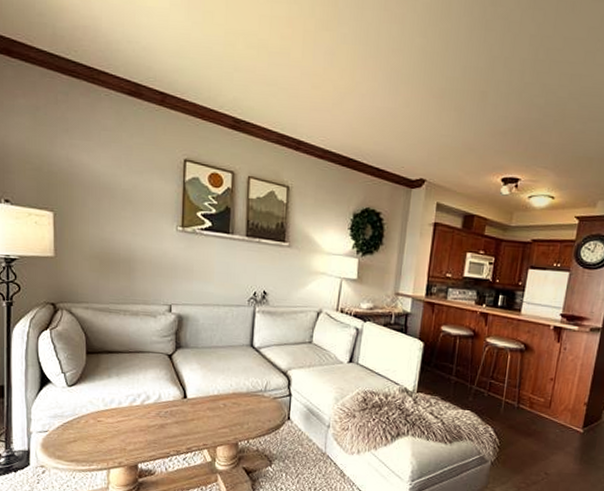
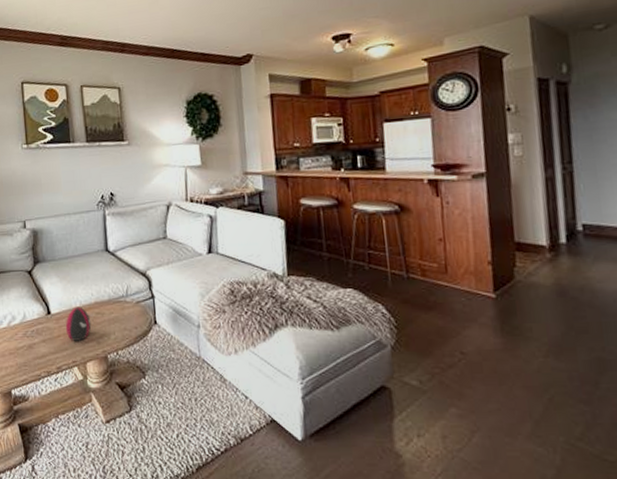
decorative egg: none [200,394,227,427] -> present [65,306,91,341]

